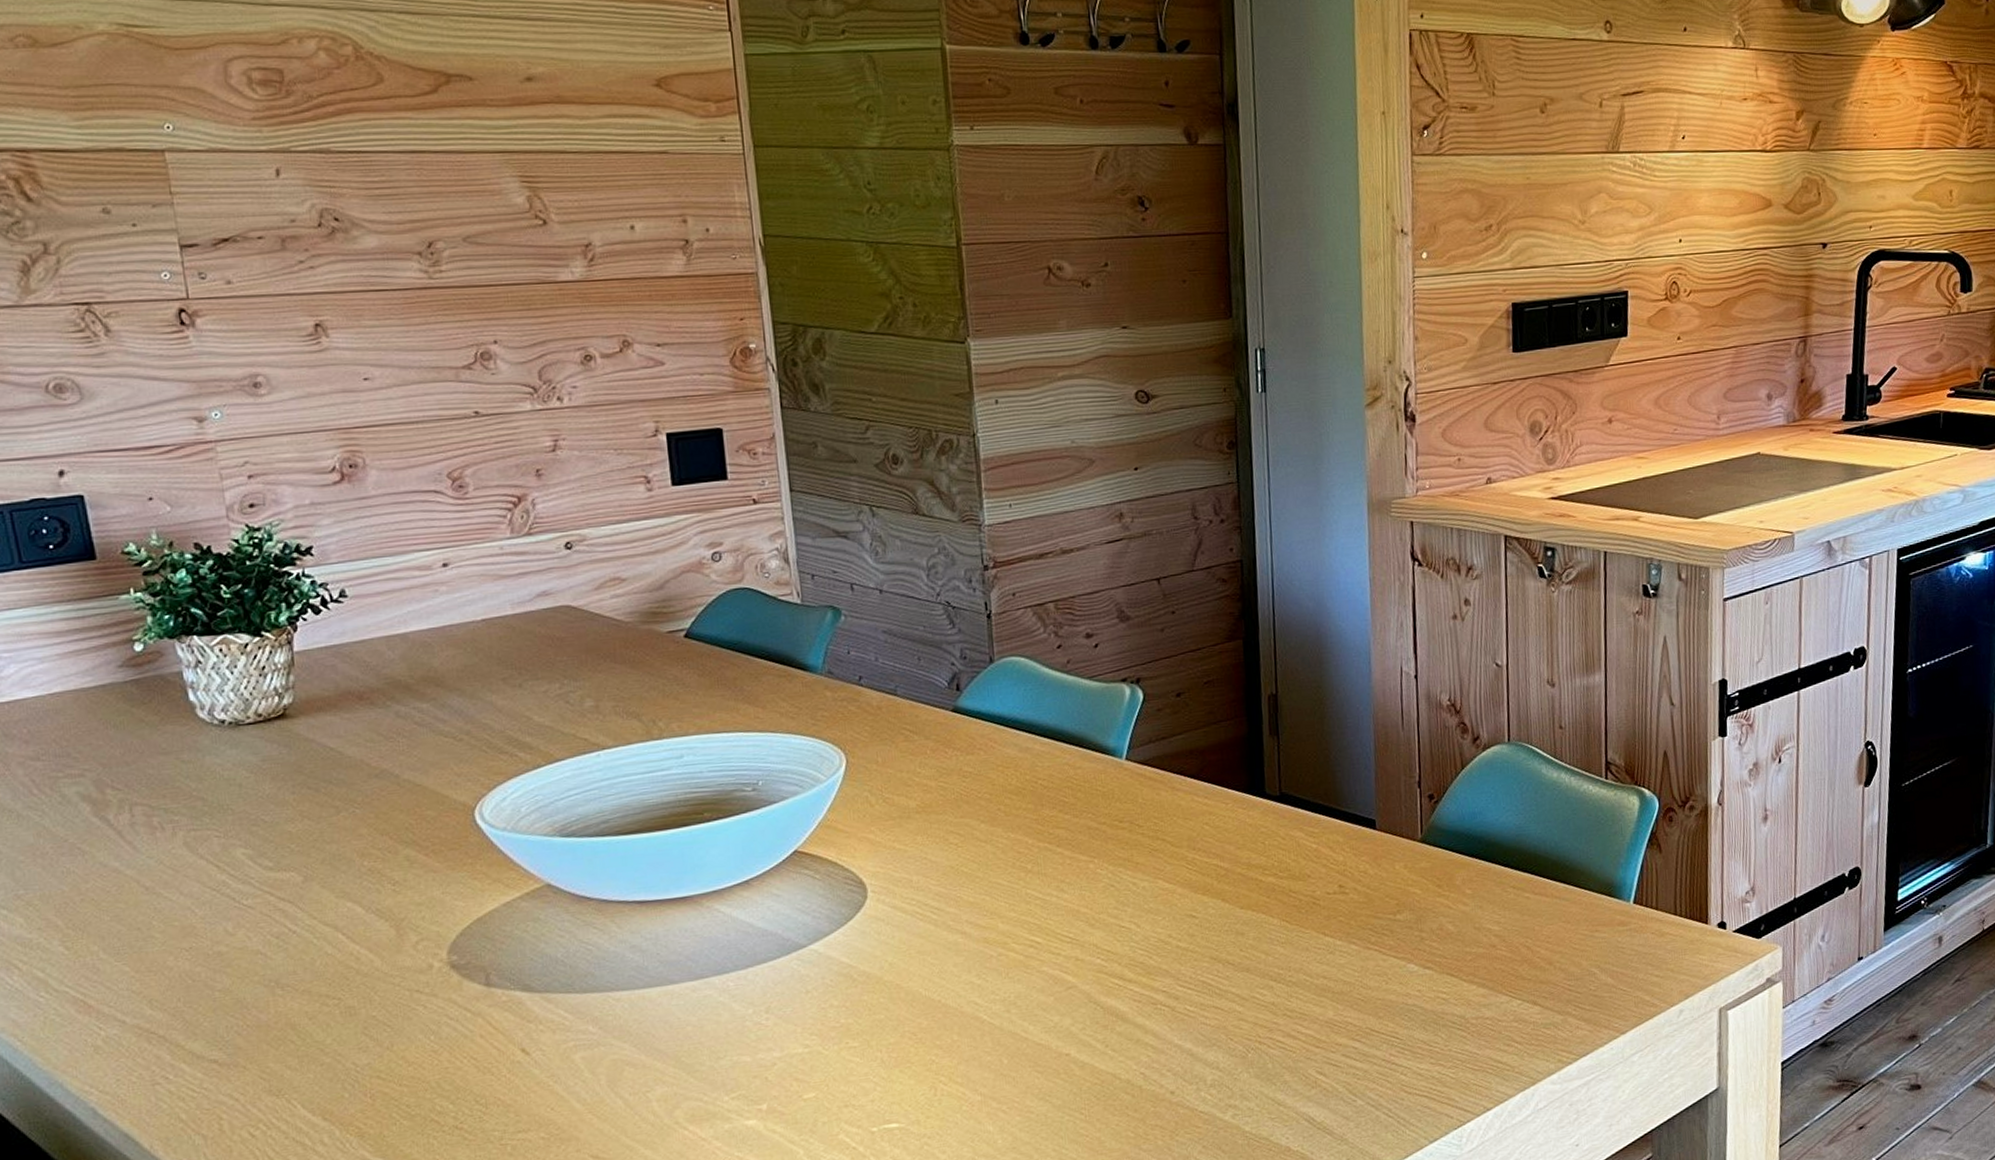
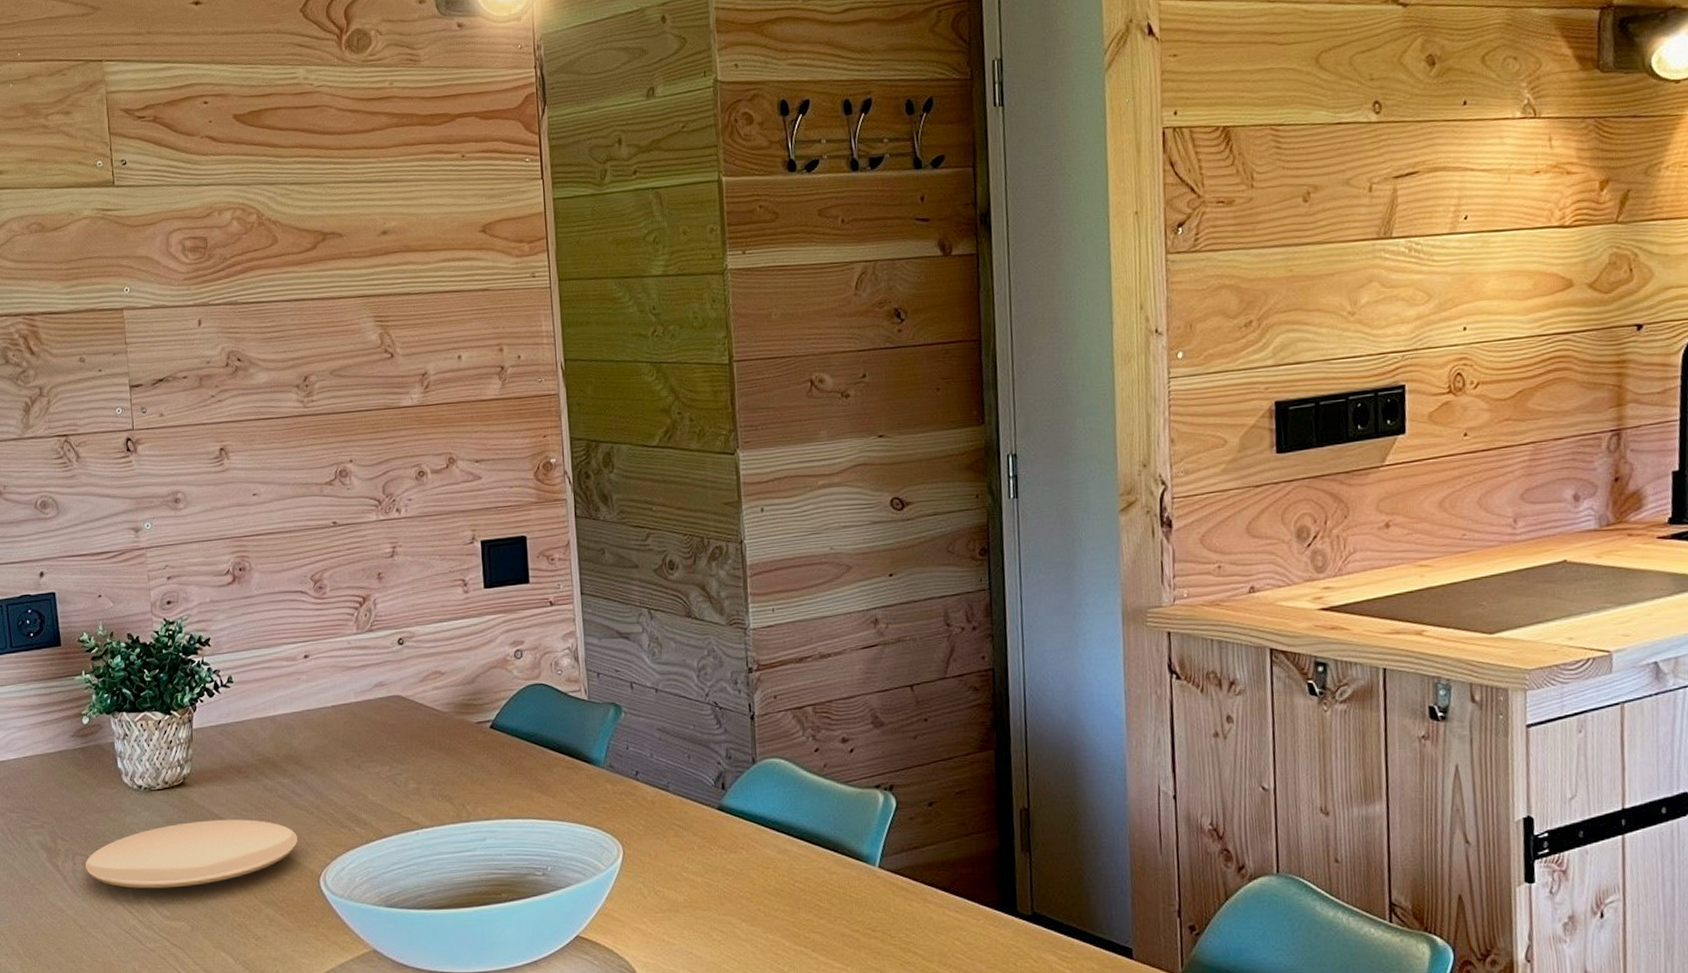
plate: none [148,751,443,839] -> present [85,819,297,889]

